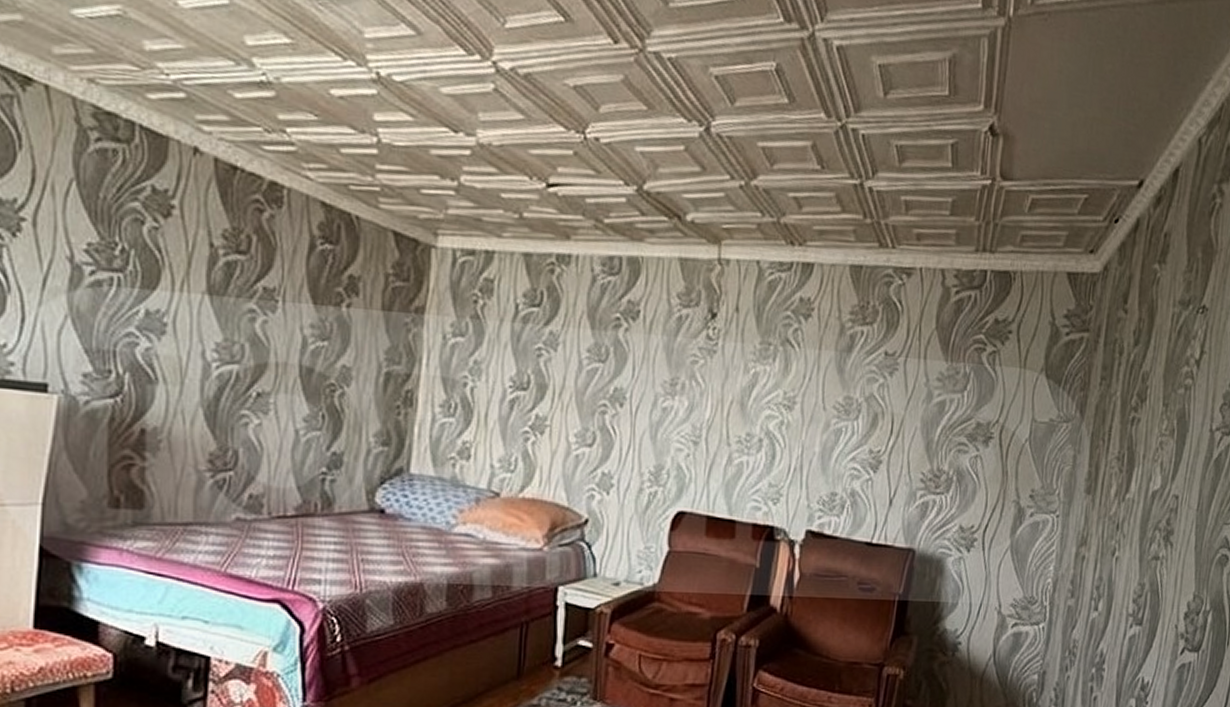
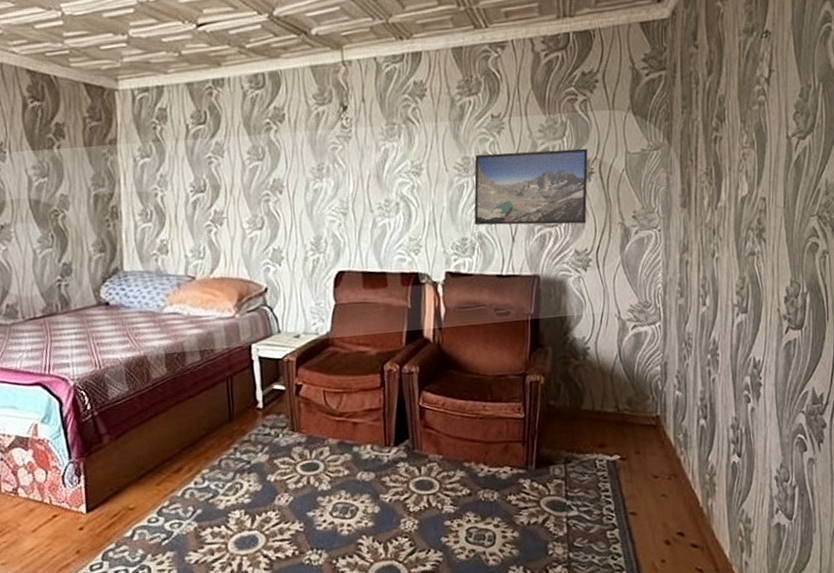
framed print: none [848,396,990,495] -> present [474,148,588,226]

